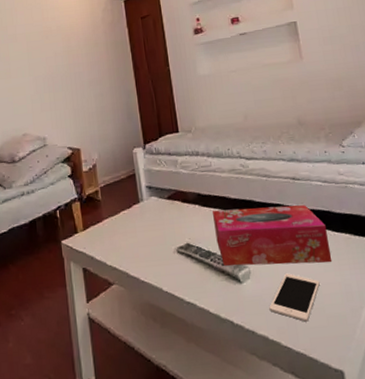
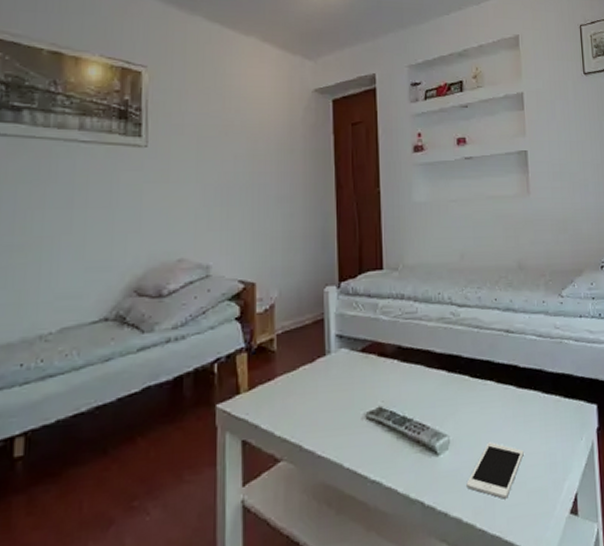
tissue box: present [212,205,333,266] -> none [412,362,539,435]

